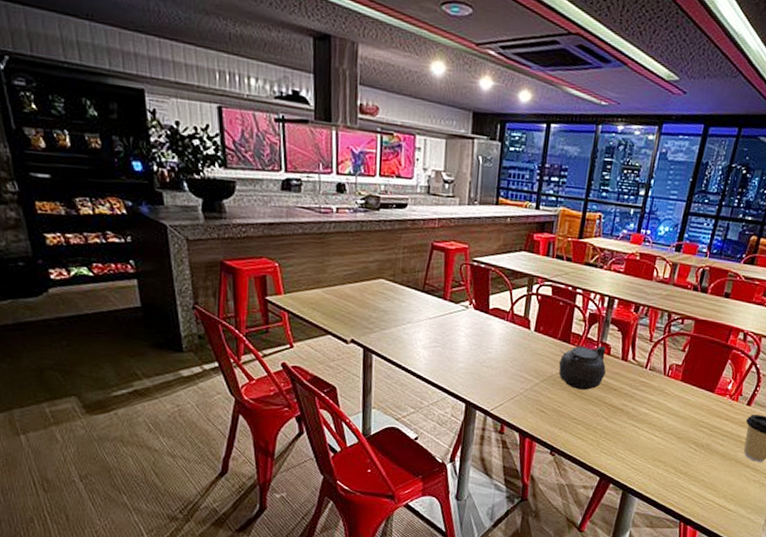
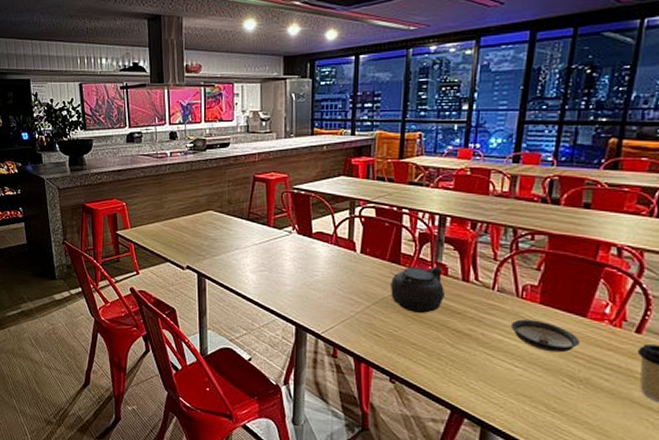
saucer: none [656,395,707,424] -> present [510,319,581,353]

